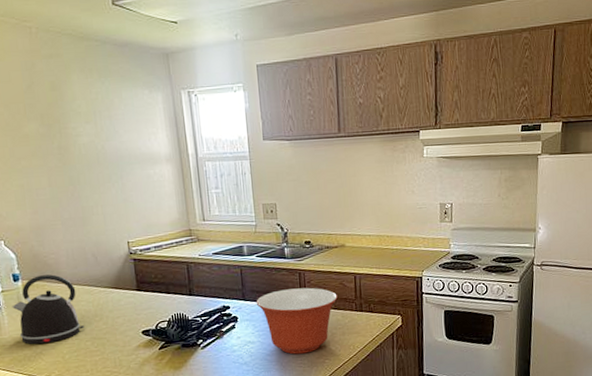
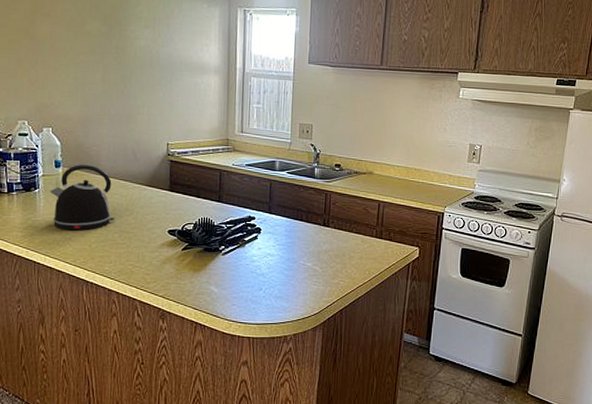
mixing bowl: present [256,287,338,355] -> none [281,208,360,273]

